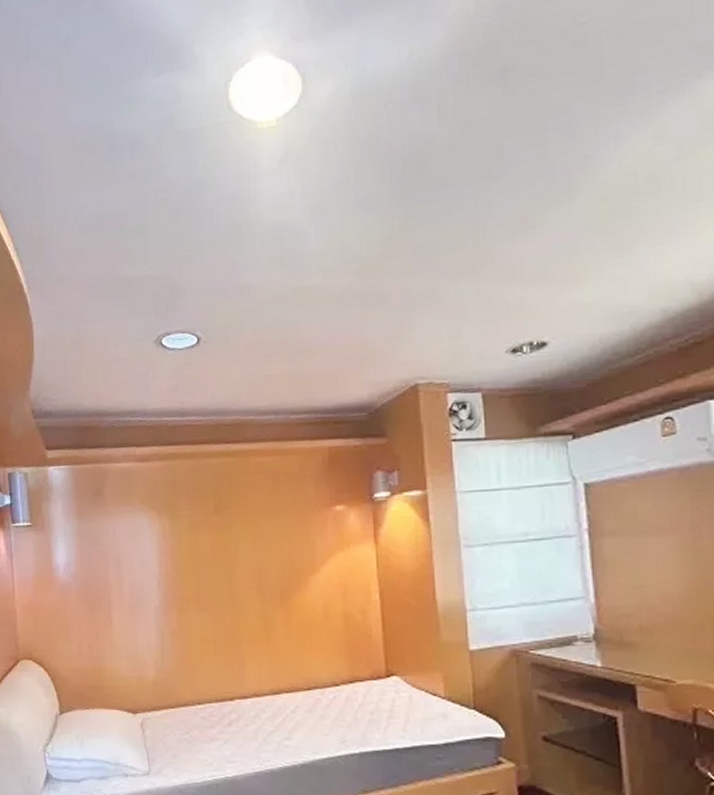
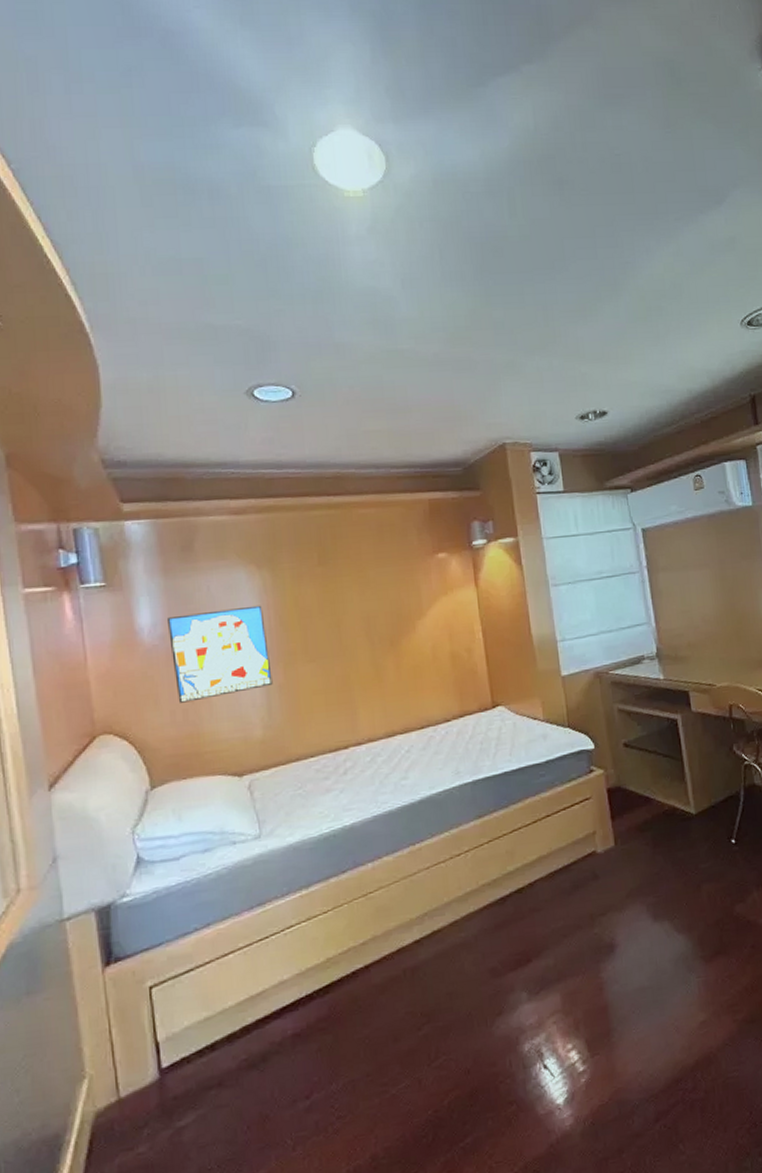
wall art: none [79,550,167,638] -> present [168,605,273,703]

